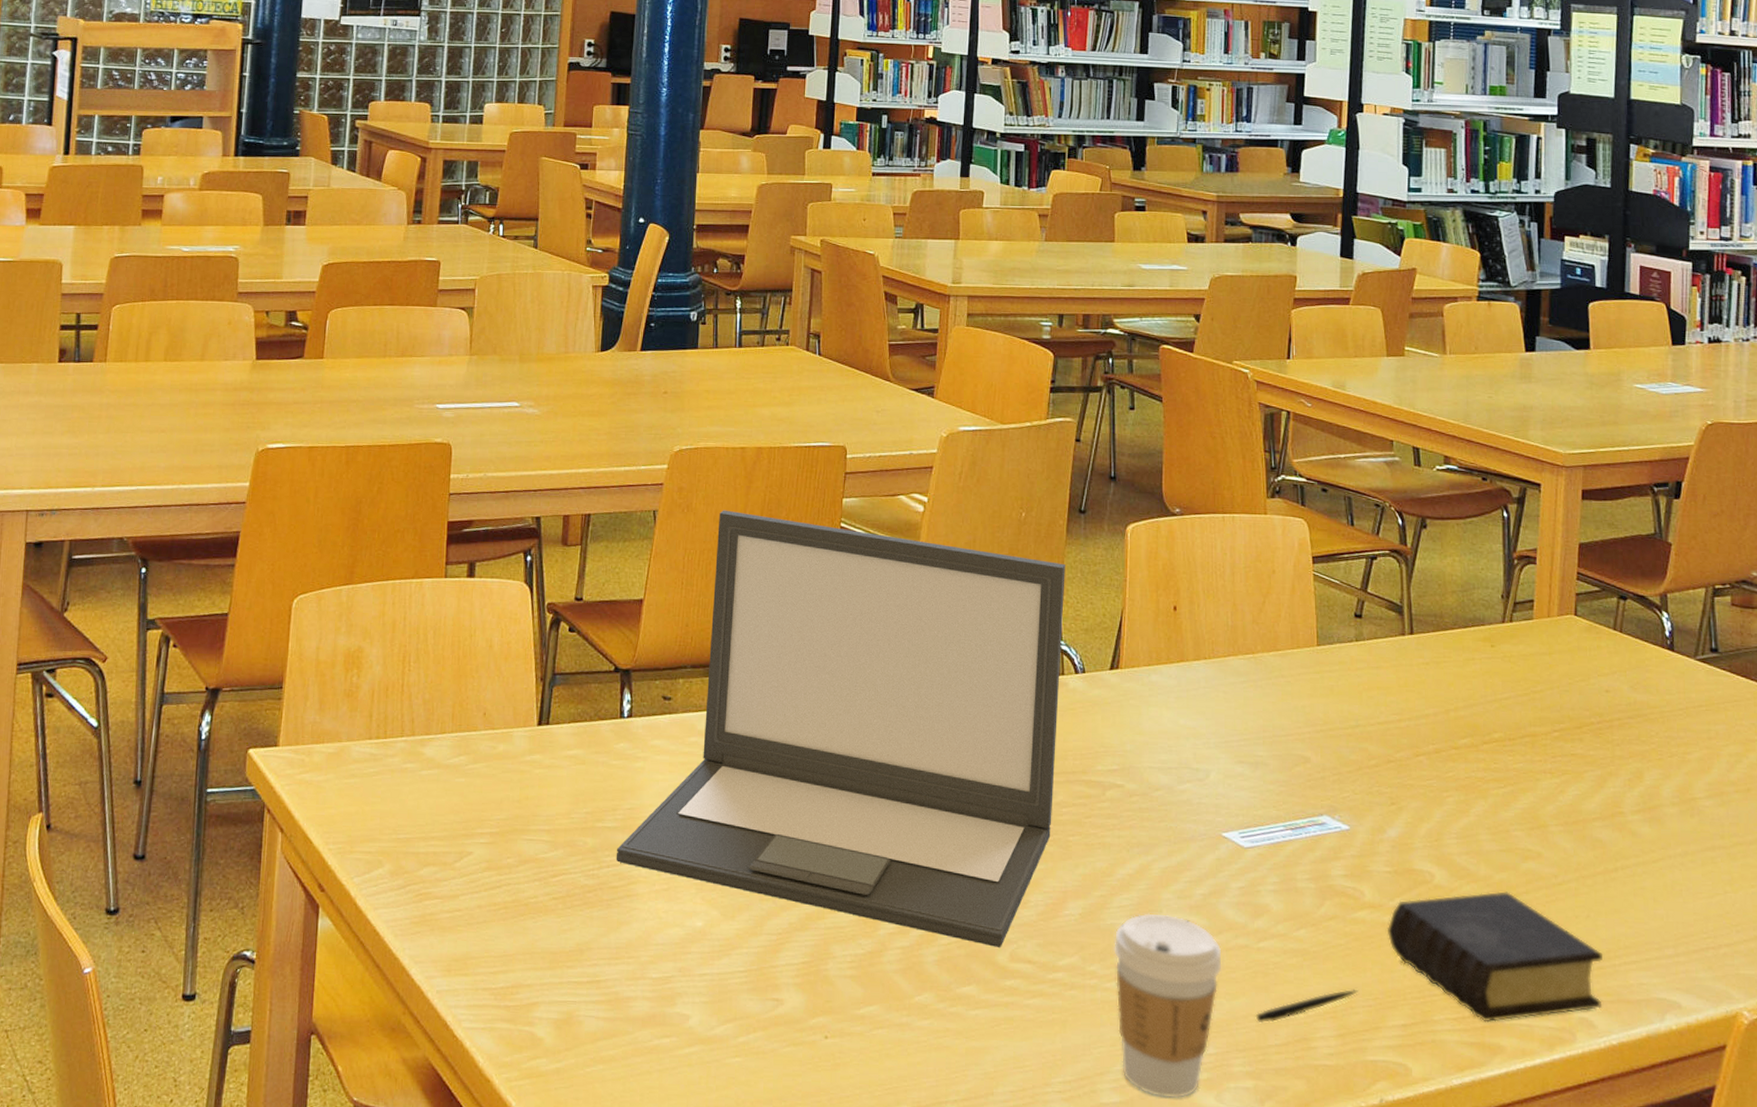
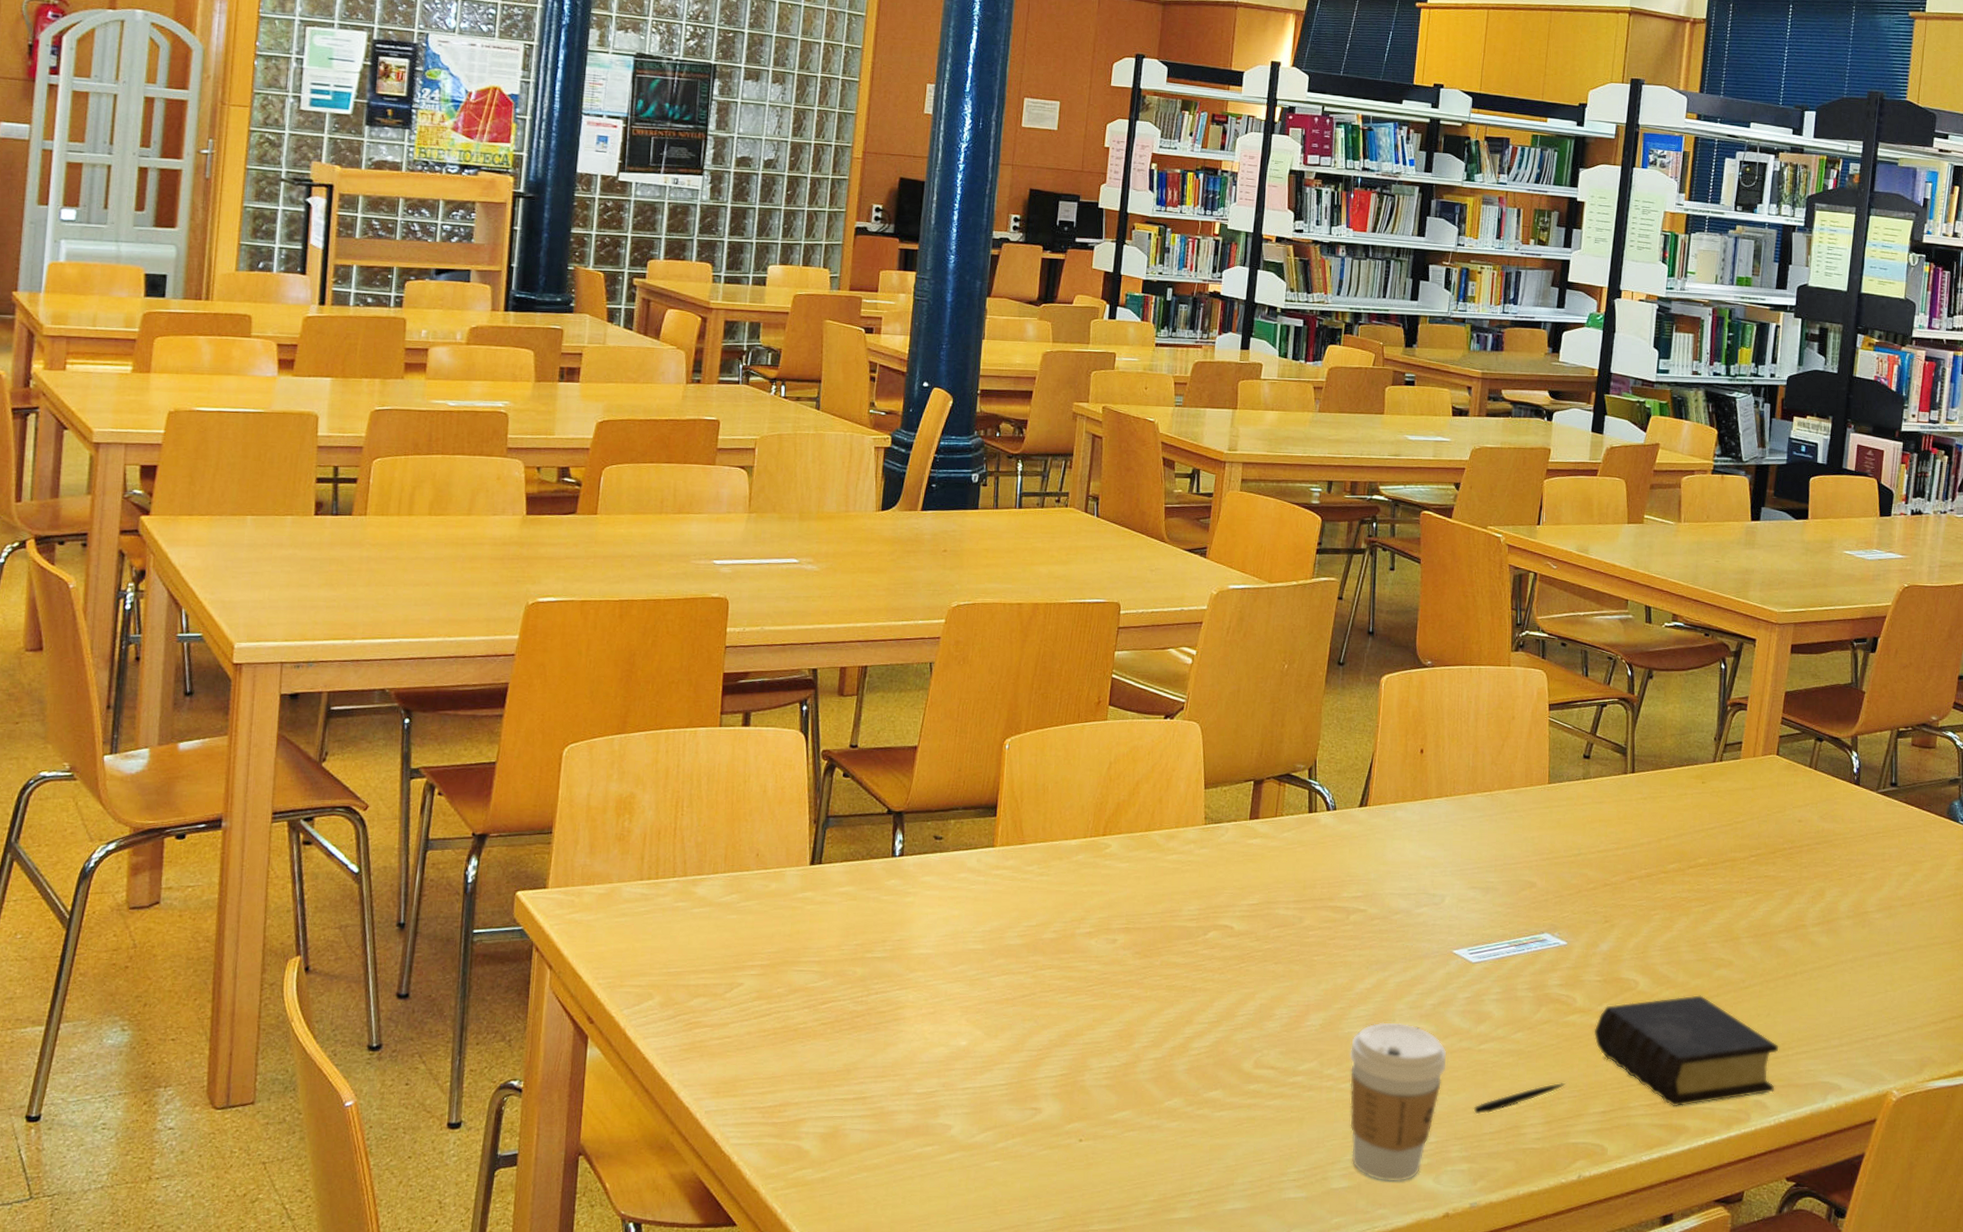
laptop: present [616,510,1065,947] -> none [884,662,1323,1056]

